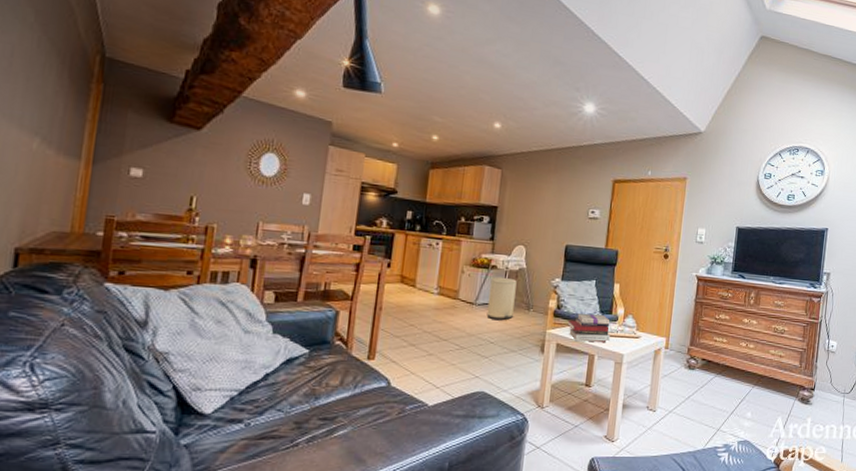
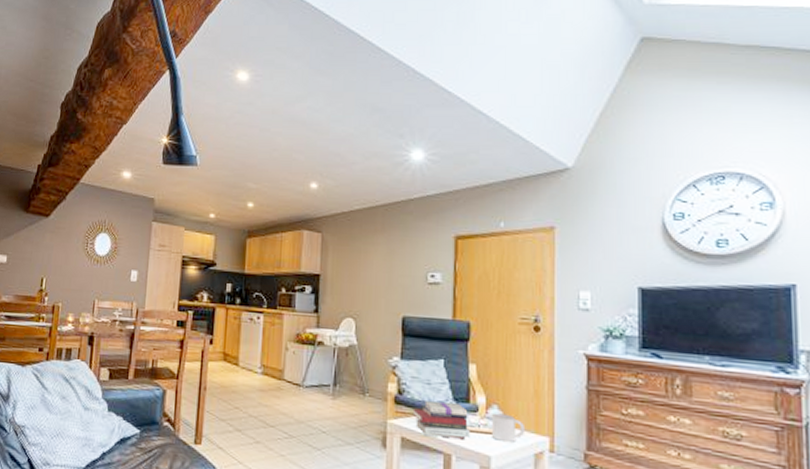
pedal bin: present [486,276,517,321] -> none [316,354,348,407]
mug: none [625,321,651,344] -> present [491,412,526,443]

